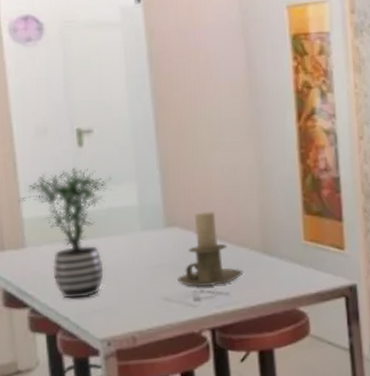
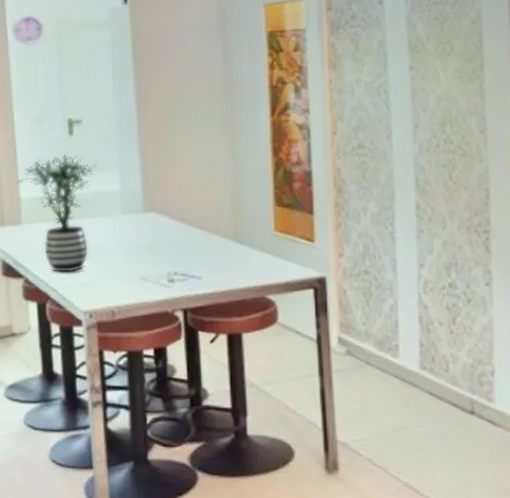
candle holder: present [178,211,243,288] -> none [154,198,215,270]

